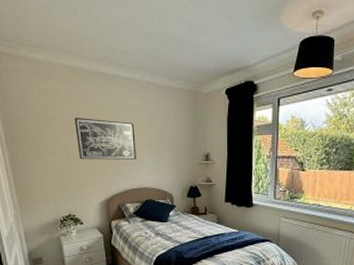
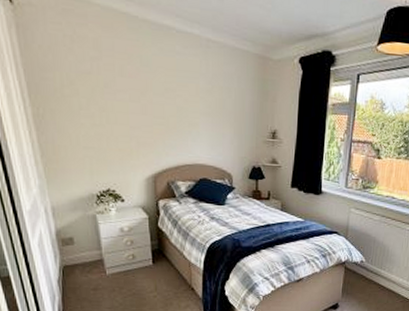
wall art: present [75,118,136,160] -> none [117,74,191,131]

